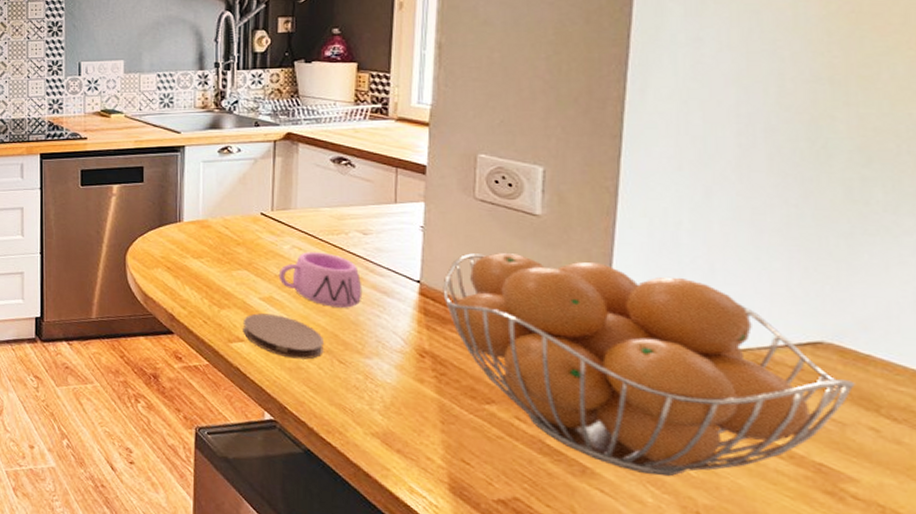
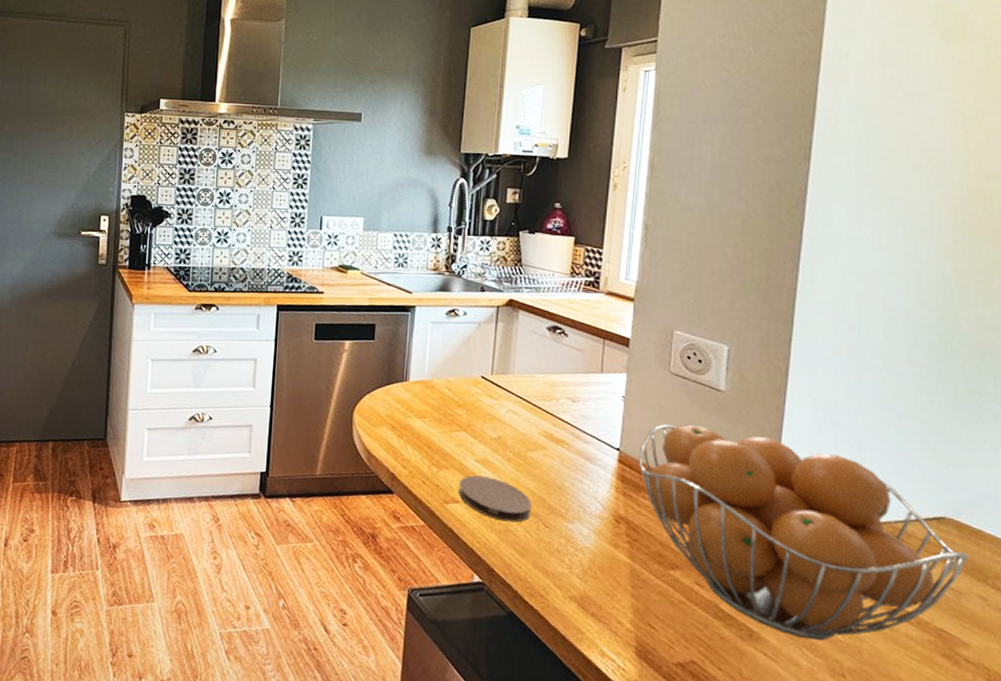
mug: present [278,252,363,308] -> none [494,416,569,473]

